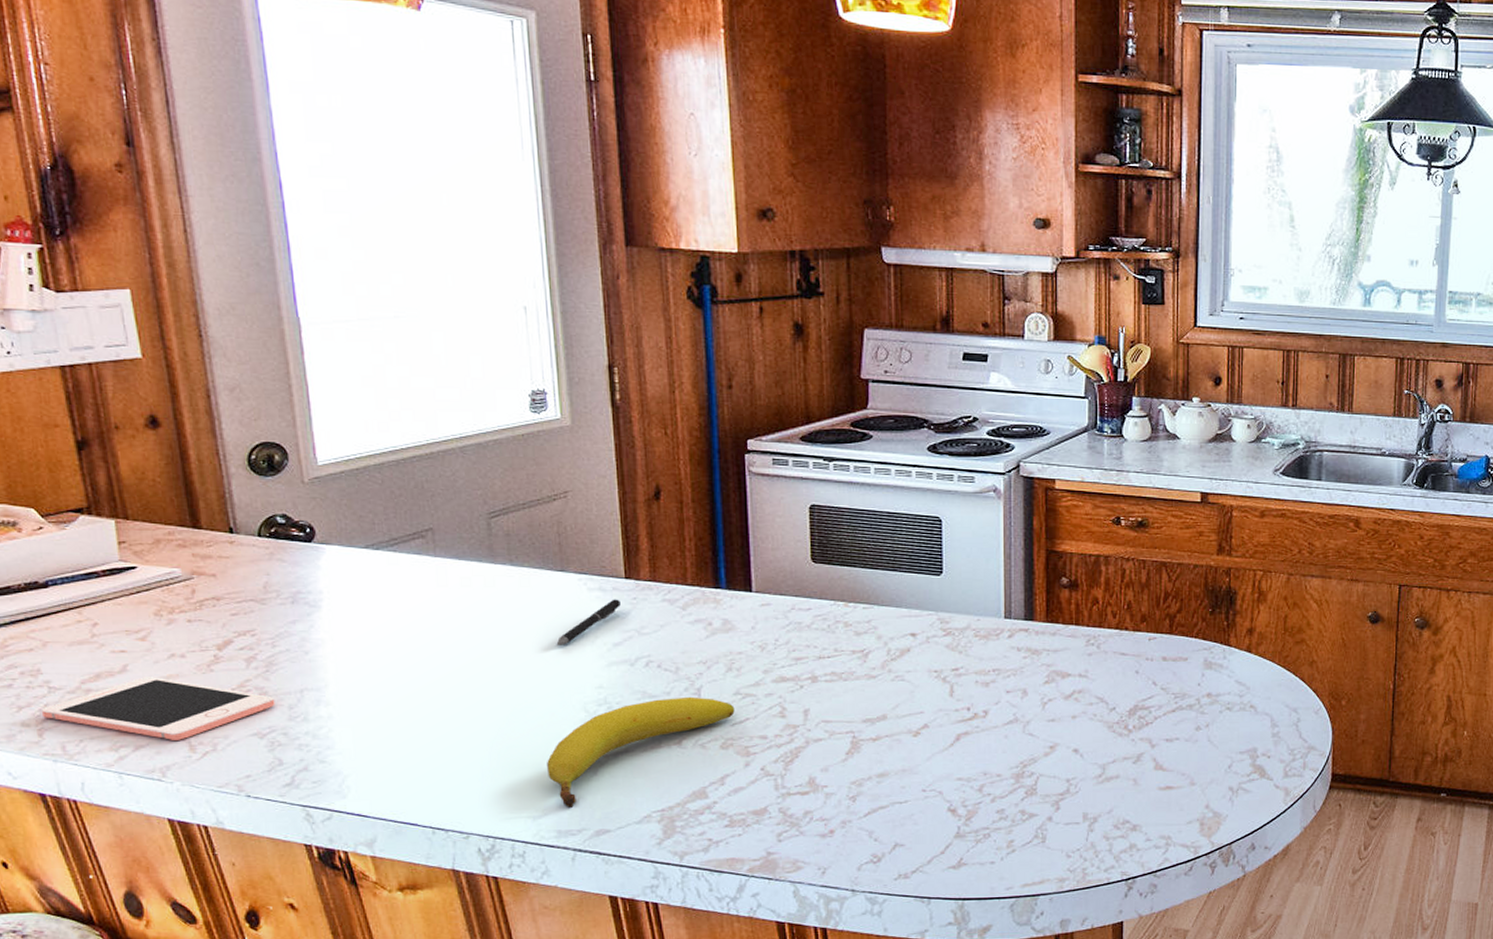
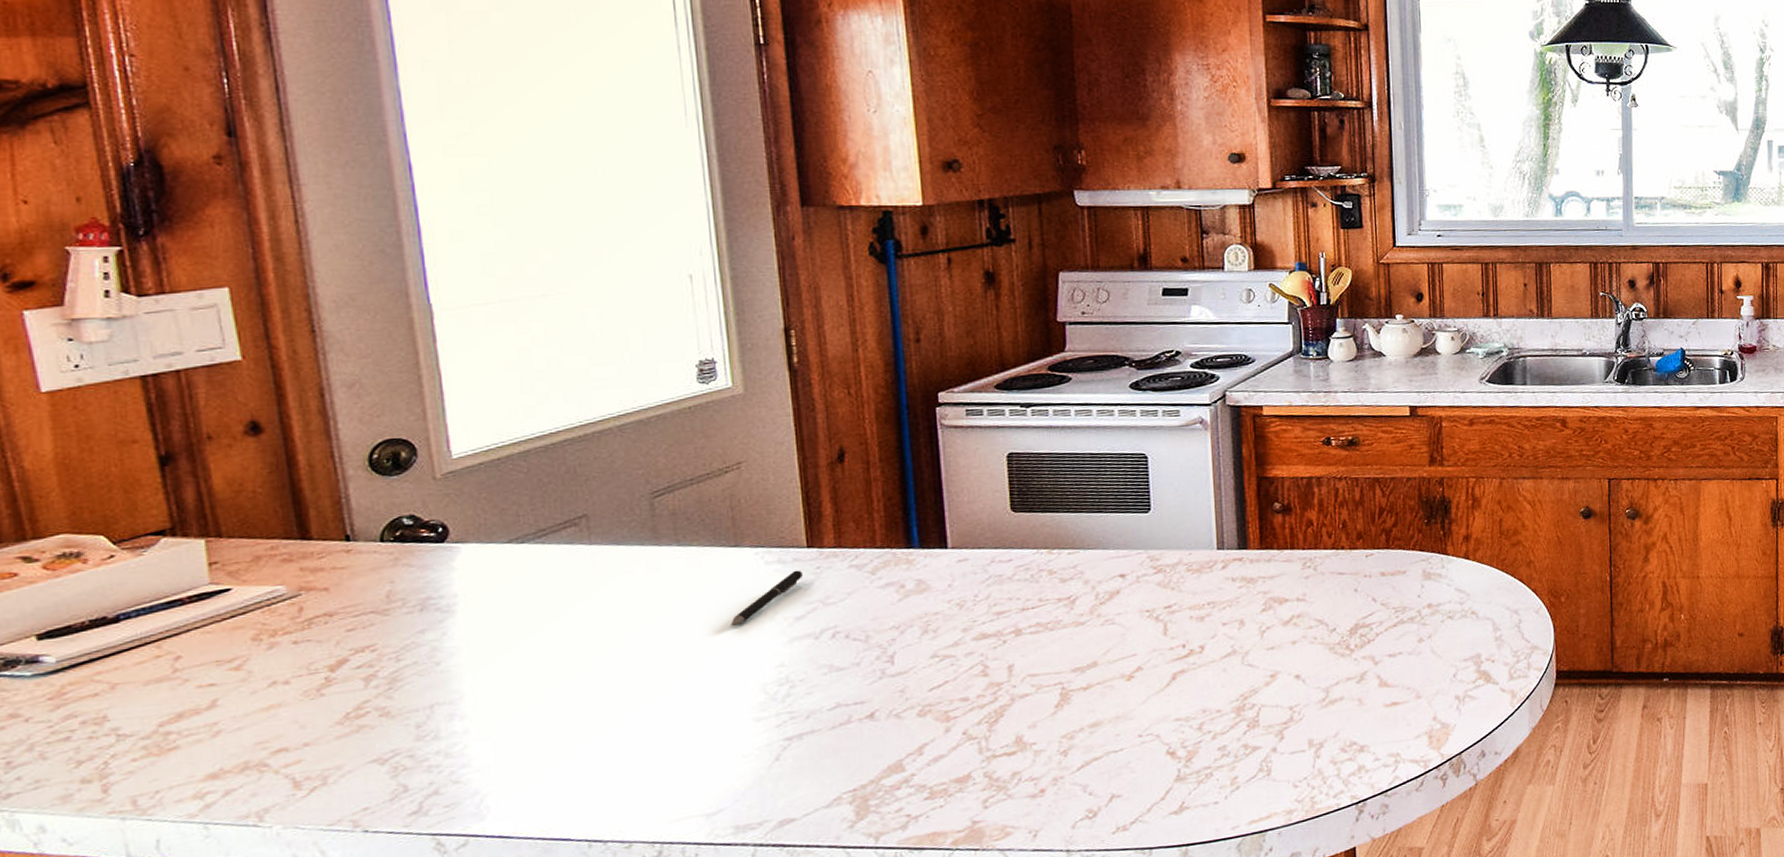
cell phone: present [42,677,275,740] -> none [108,709,400,779]
fruit: present [547,696,735,807] -> none [721,664,932,800]

